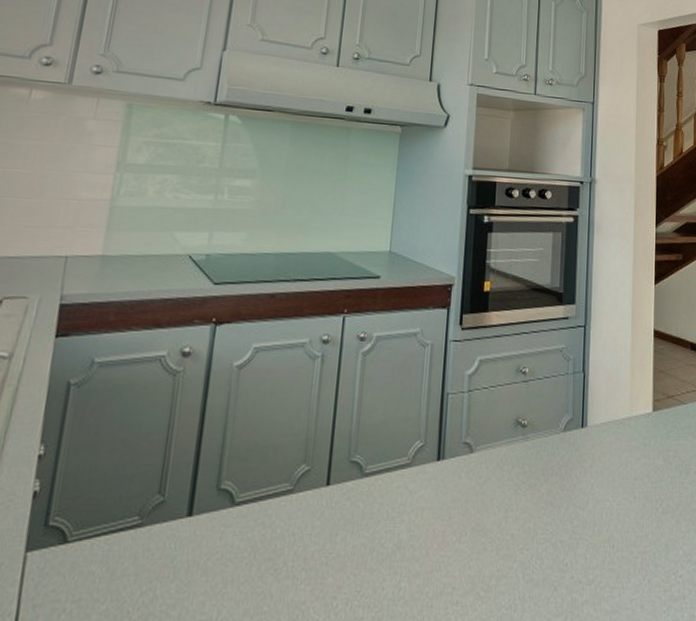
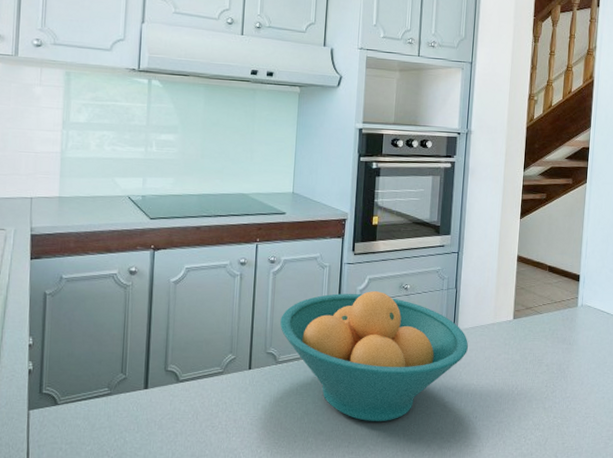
fruit bowl: none [369,376,601,557] -> present [280,291,469,422]

